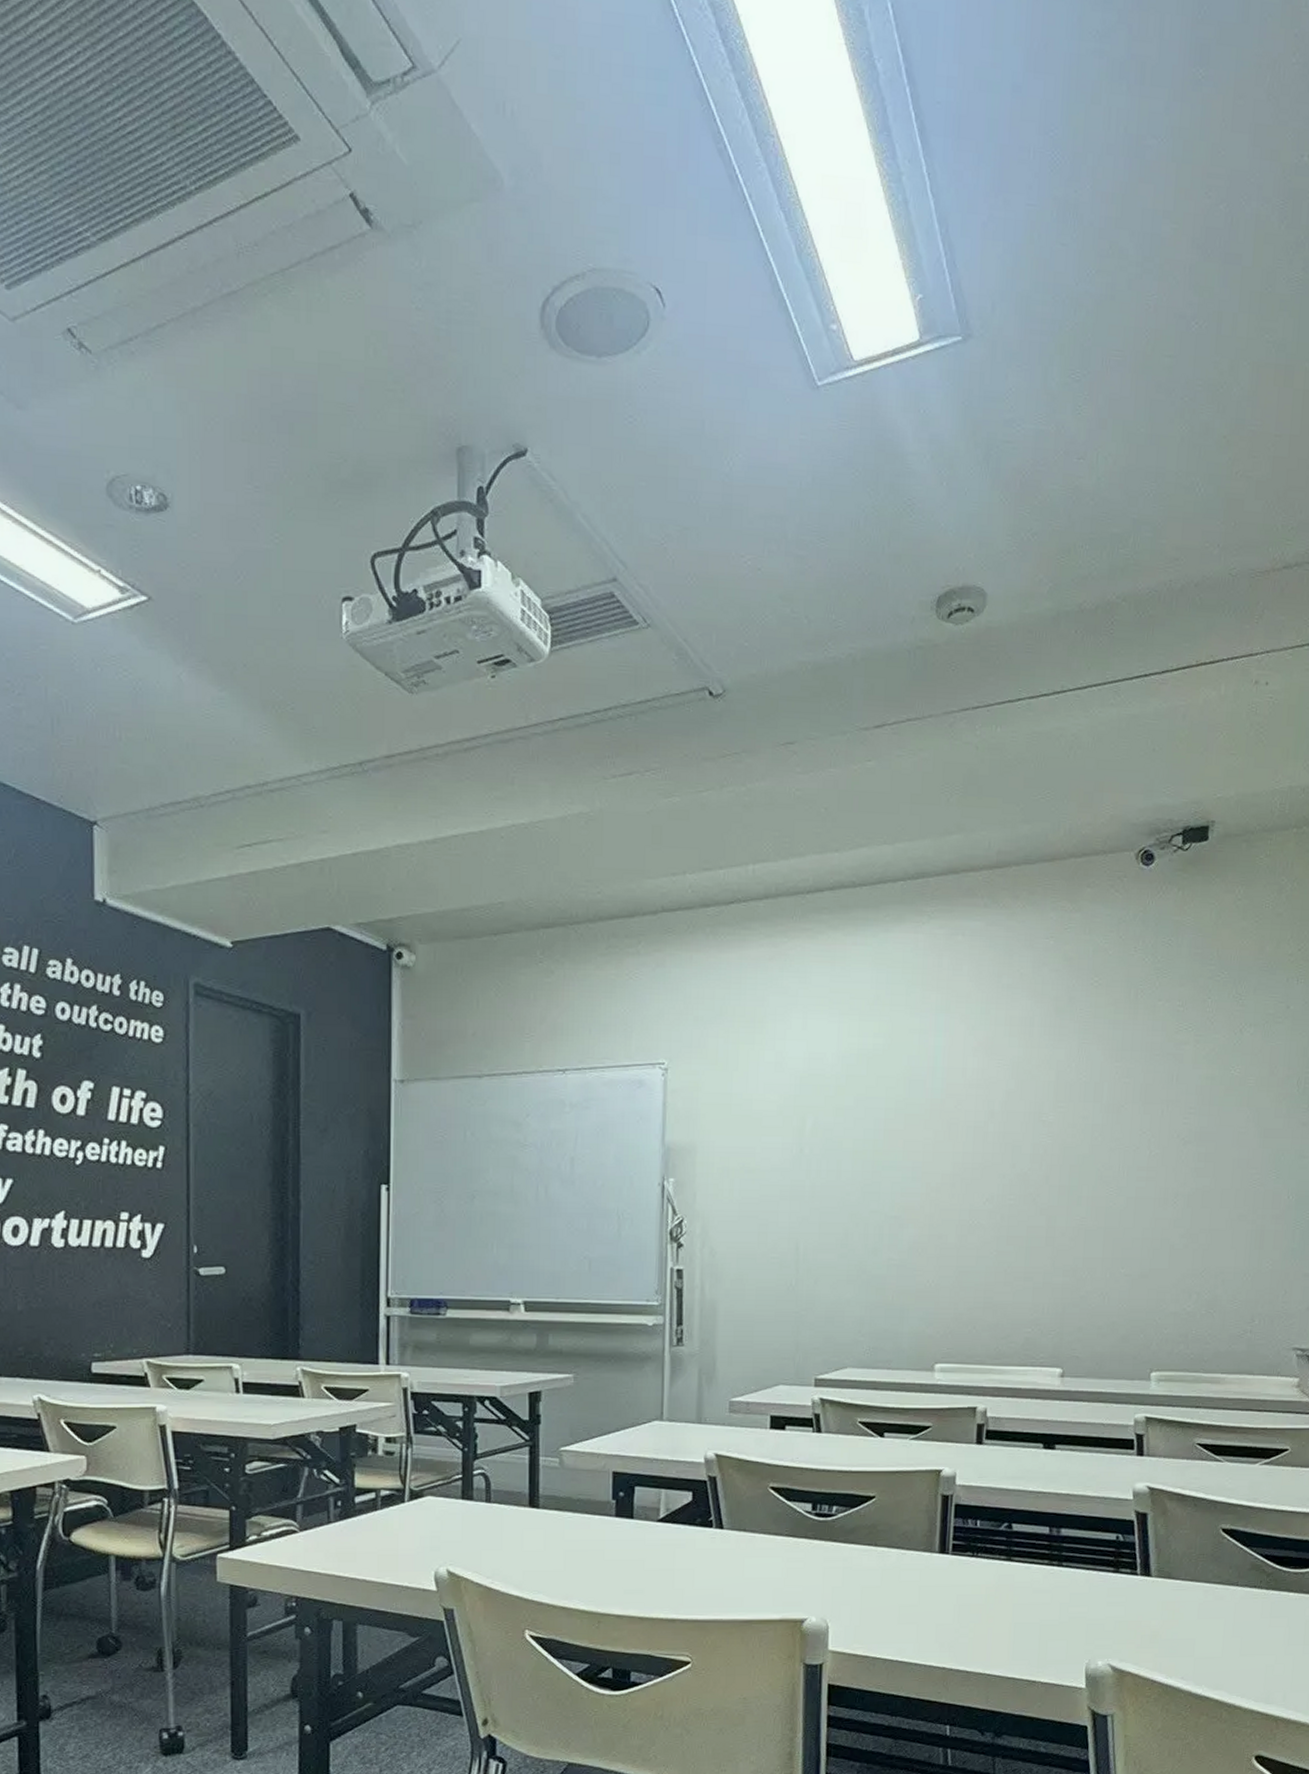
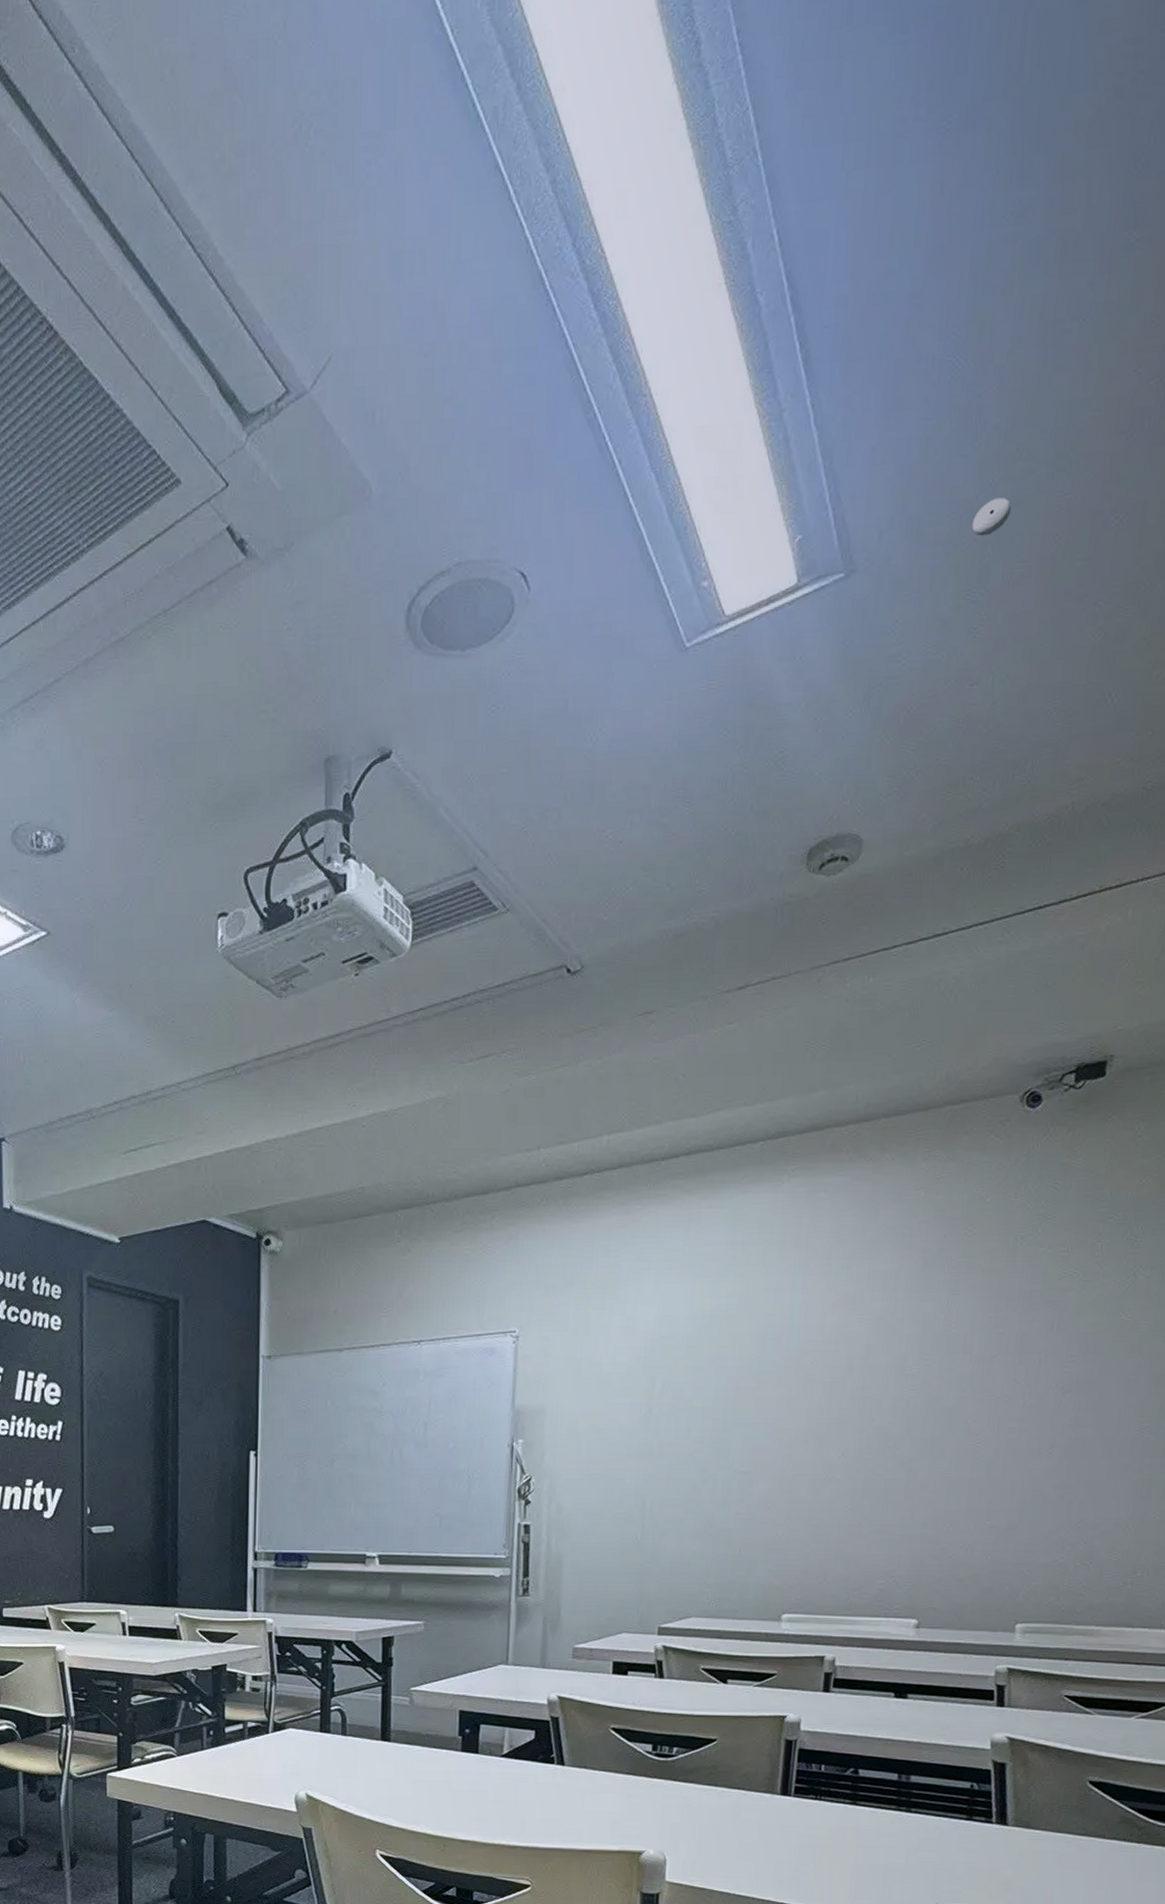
smoke detector: none [1074,288,1107,322] -> present [972,498,1012,537]

